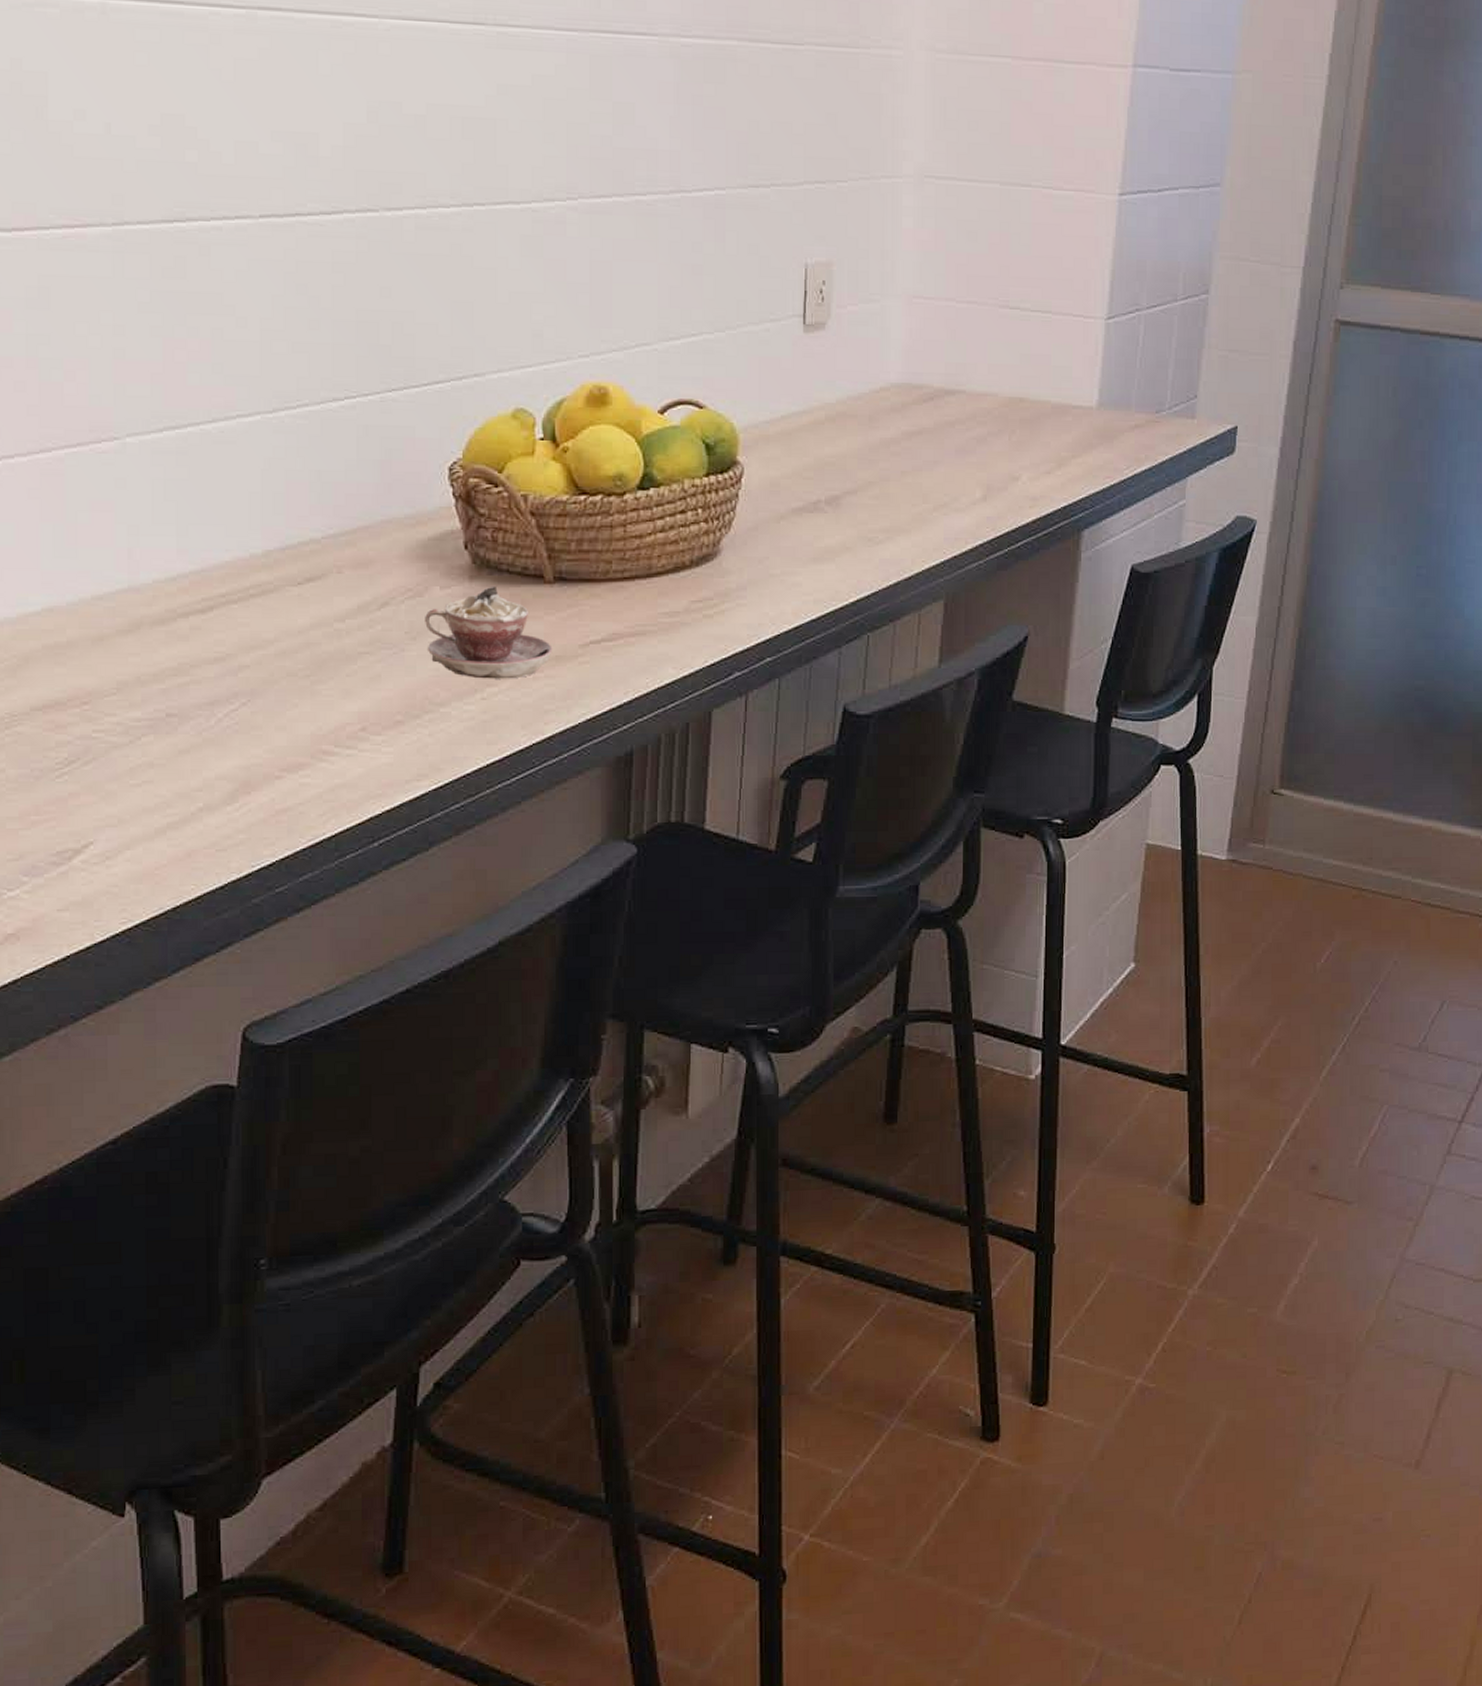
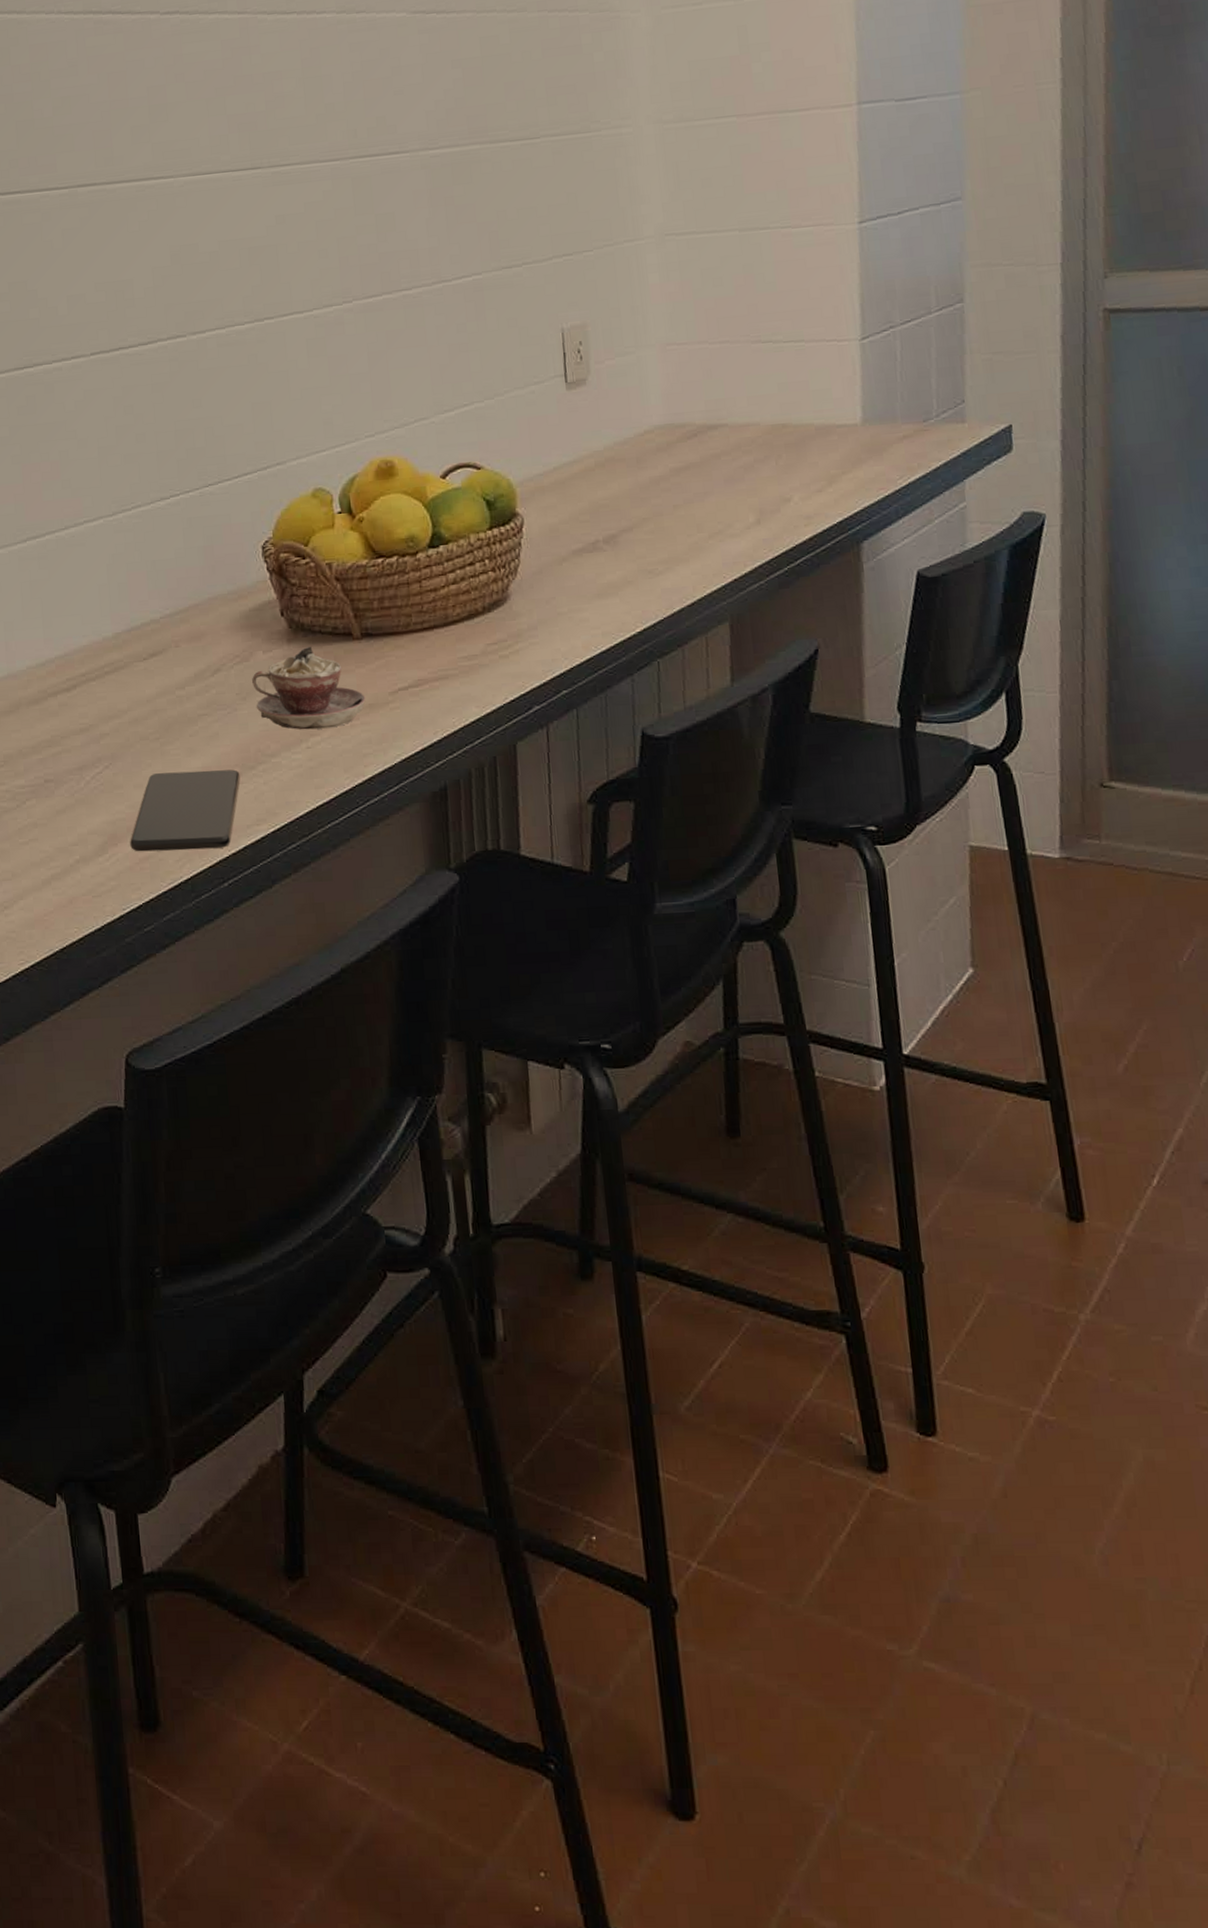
smartphone: none [266,716,402,804] -> present [130,769,240,852]

